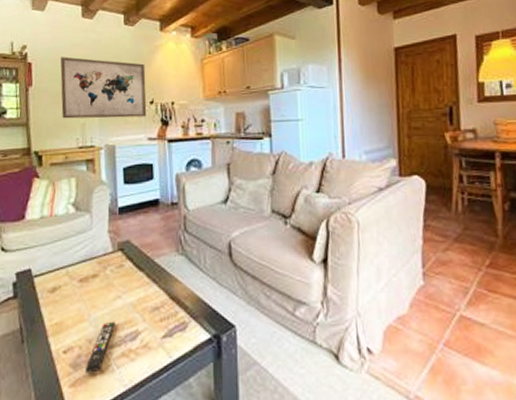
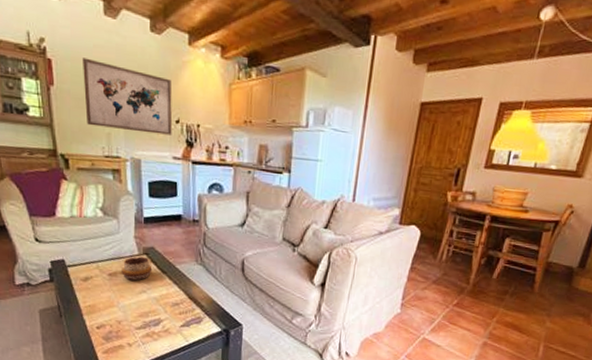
remote control: present [84,321,115,373] -> none [115,309,141,345]
decorative bowl: none [94,253,128,285] -> present [121,256,153,281]

